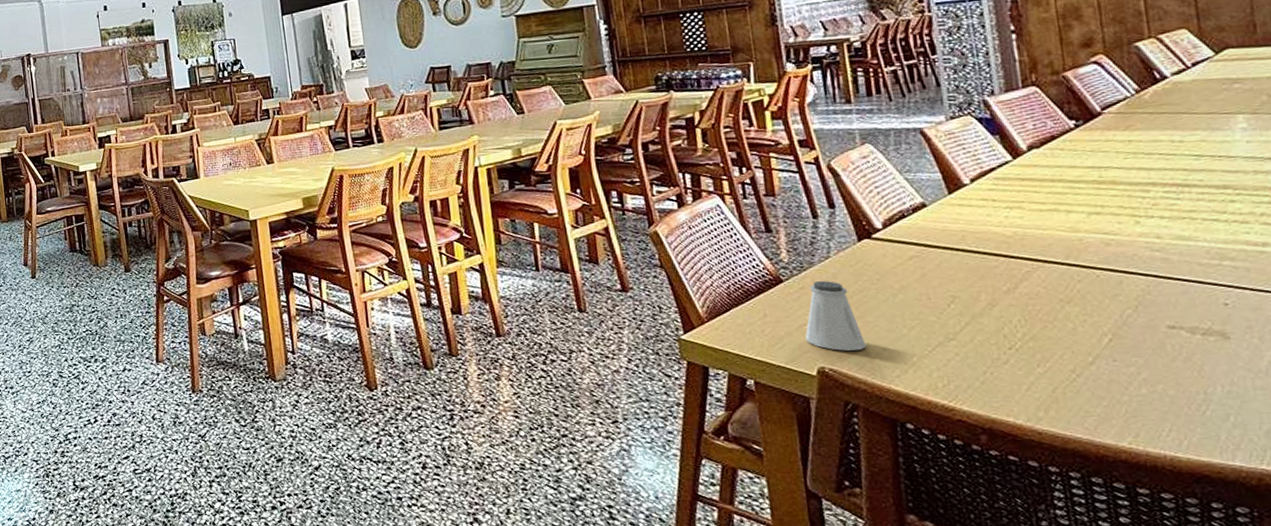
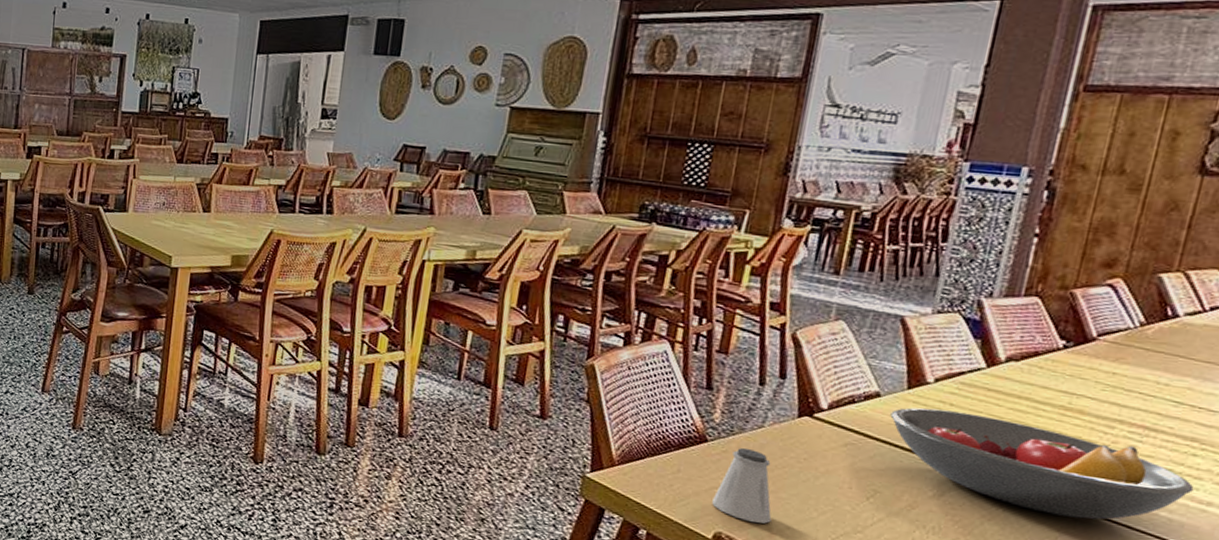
fruit bowl: none [941,204,1245,285] -> present [890,407,1195,520]

